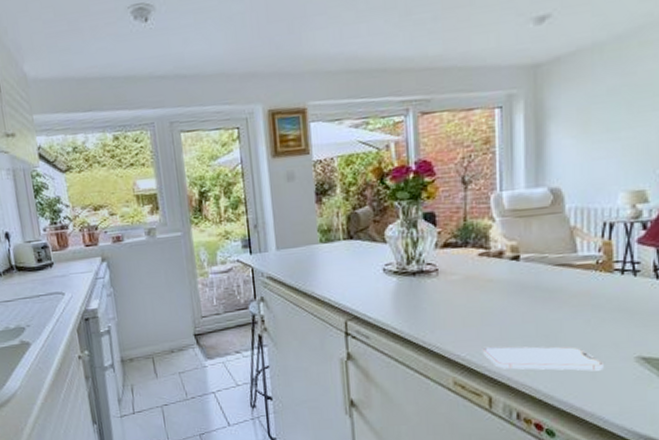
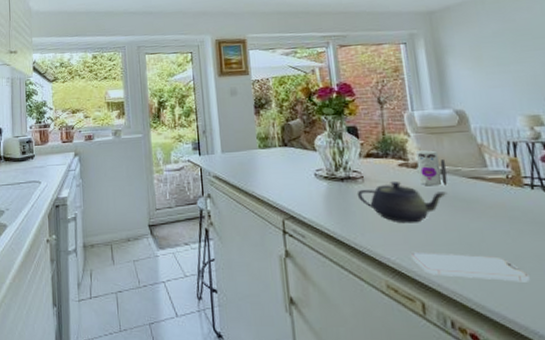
teapot: none [429,272,529,318] -> present [356,180,448,224]
toy: none [497,236,532,276] -> present [415,150,448,186]

